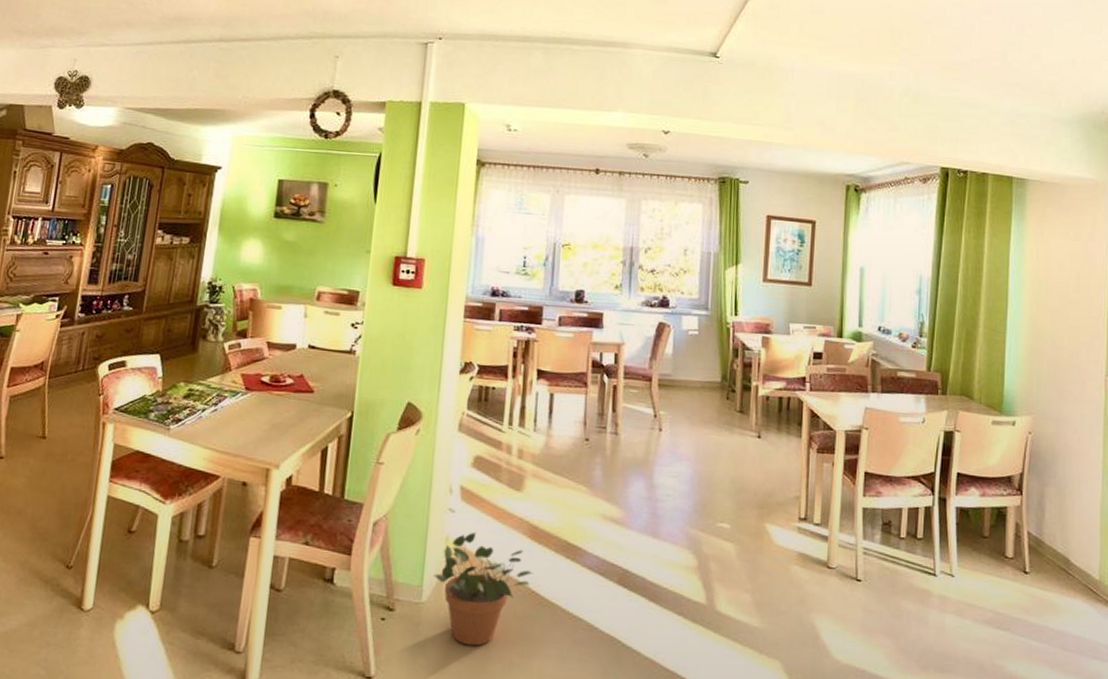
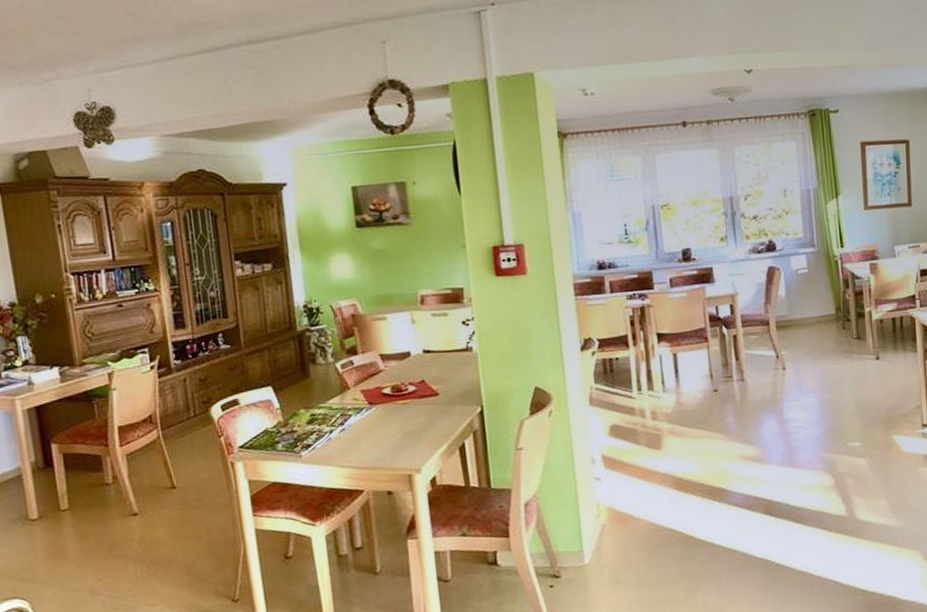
potted plant: present [434,532,533,646] -> none [592,494,685,594]

